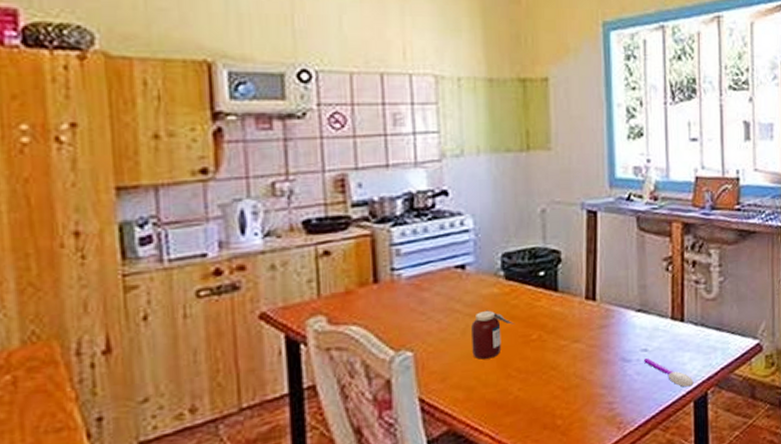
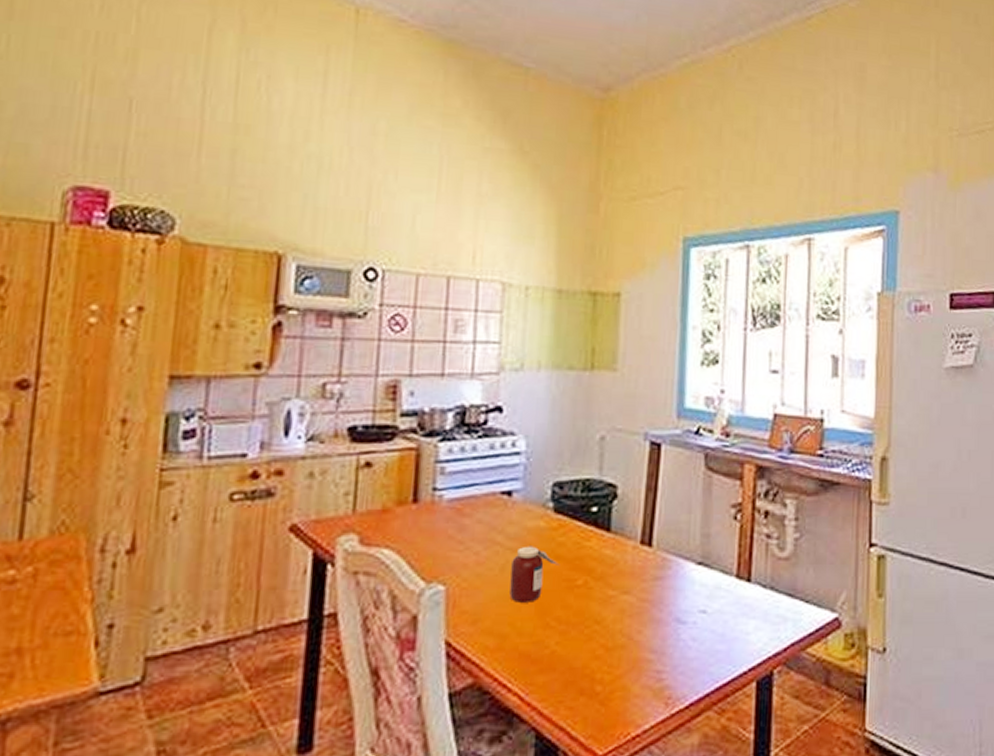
spoon: present [644,358,694,387] -> none [702,622,758,662]

